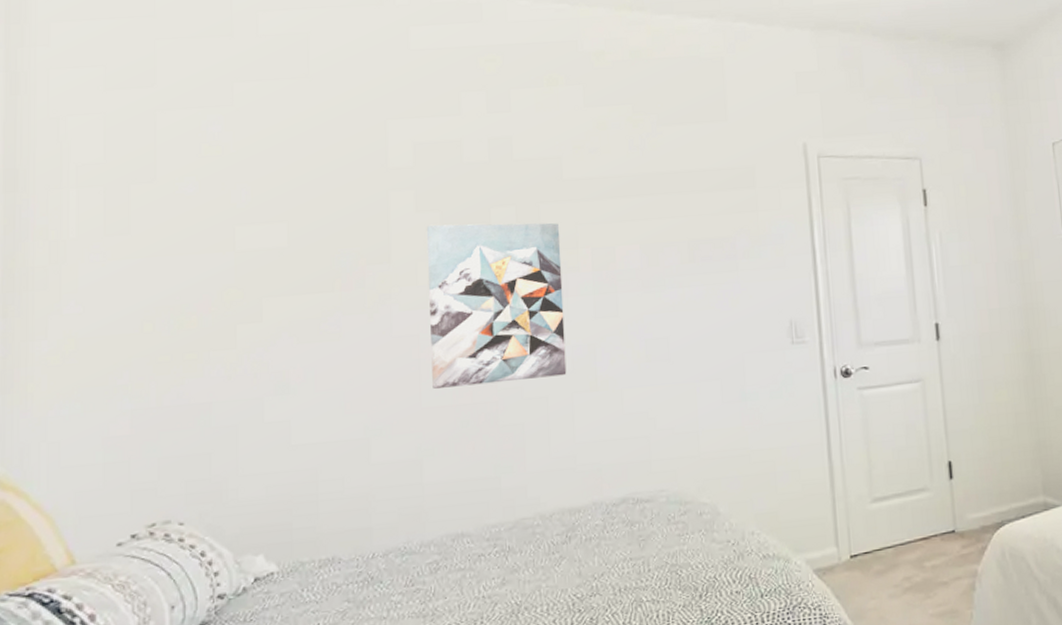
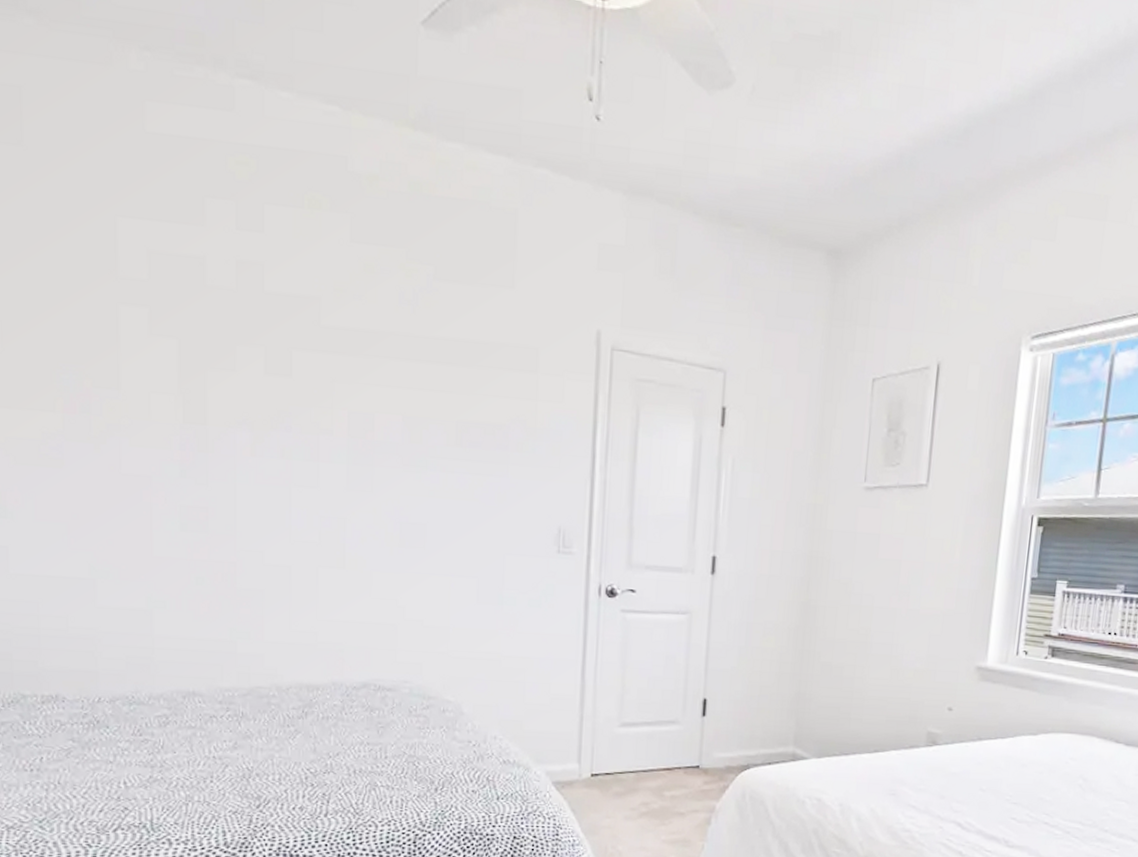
wall art: present [426,223,567,389] -> none [161,353,314,547]

